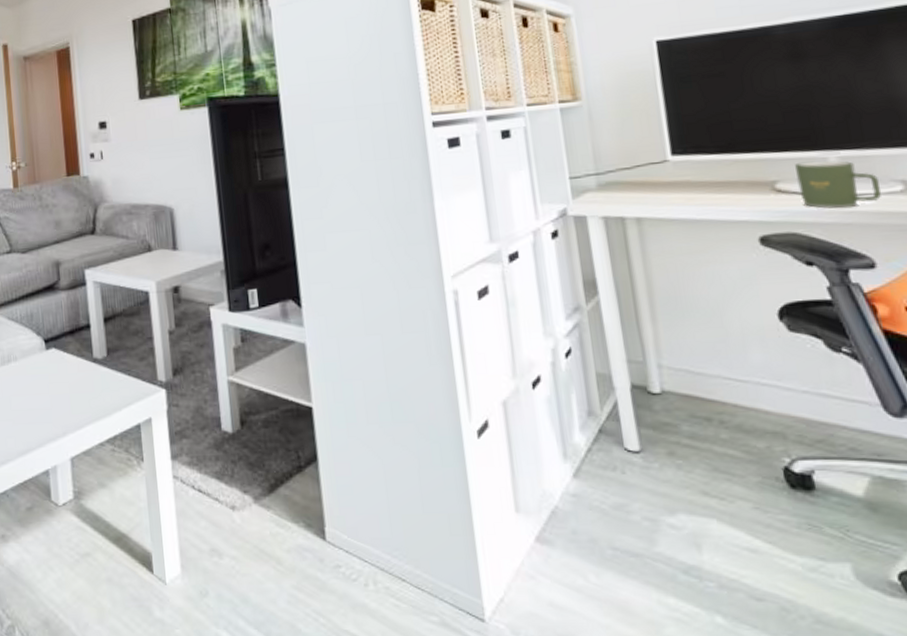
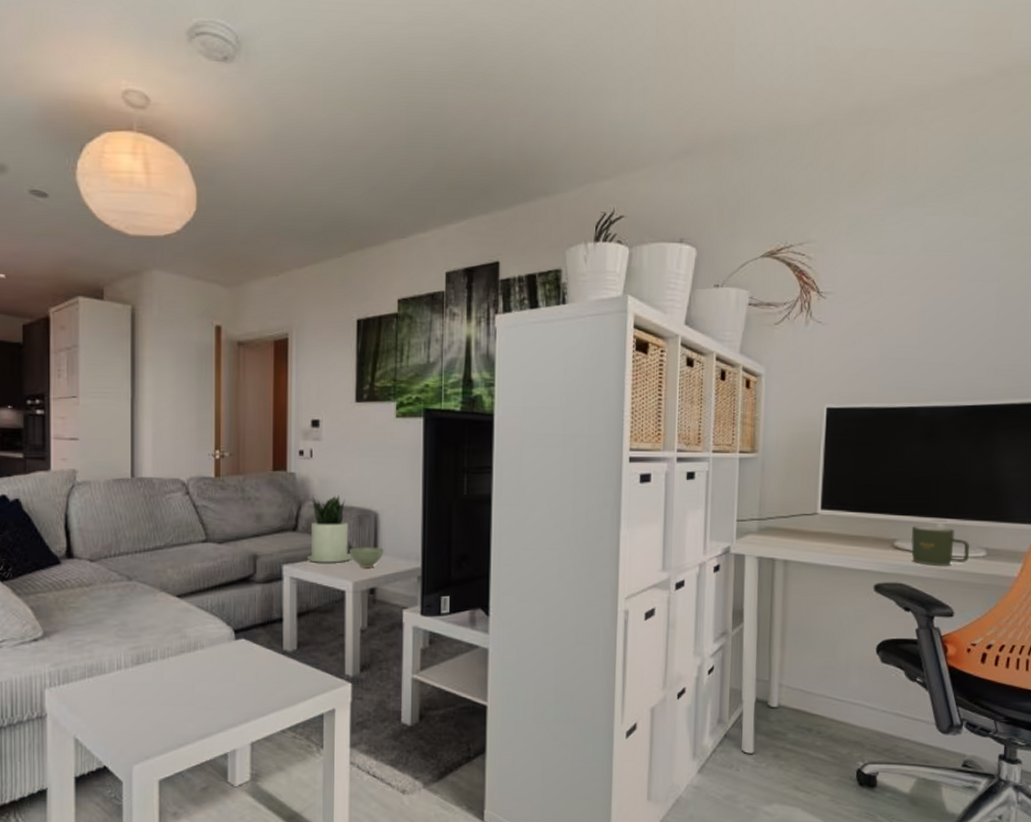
planter: none [106,194,152,265] -> present [306,495,352,563]
bowl: none [147,243,184,267] -> present [348,547,384,568]

